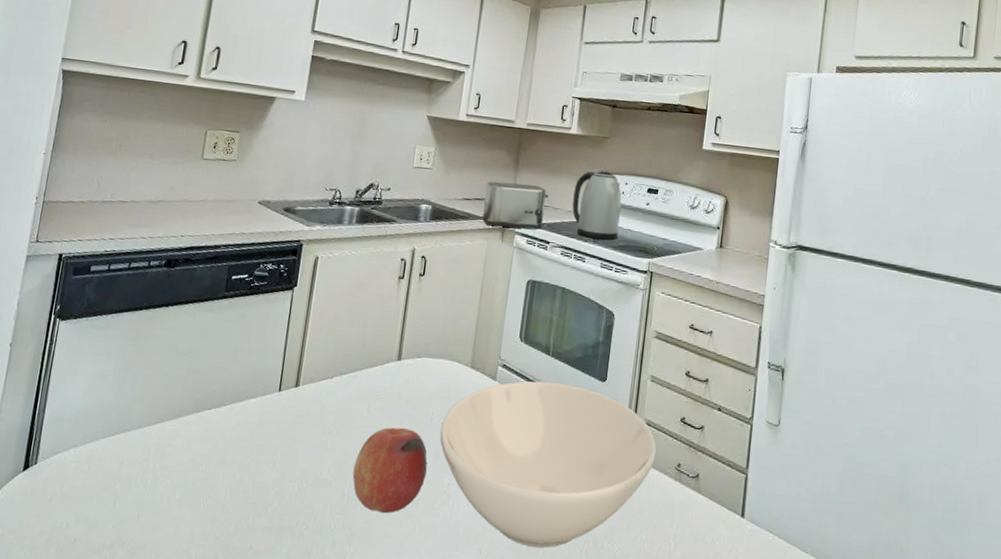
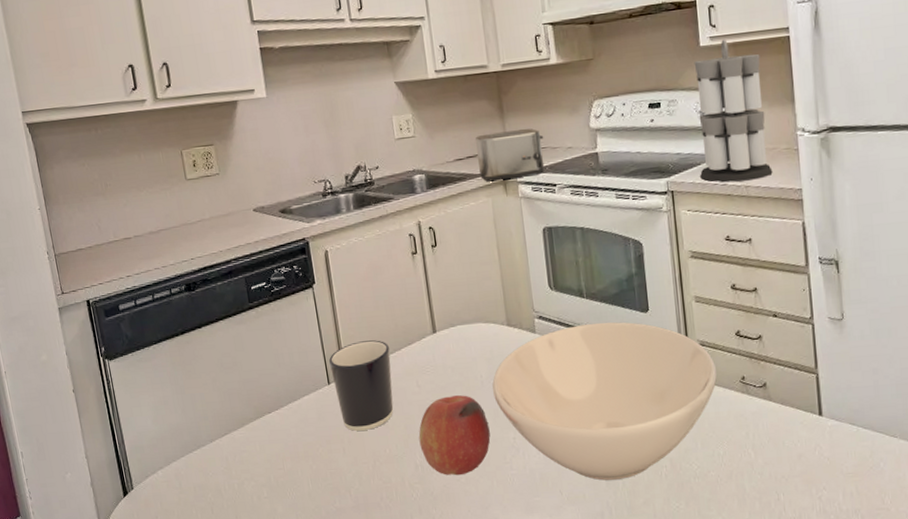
mug: none [282,353,351,448] -> present [328,340,394,432]
kettle: present [572,170,622,240] -> none [569,95,627,171]
spice rack: none [679,147,751,279] -> present [694,39,773,183]

